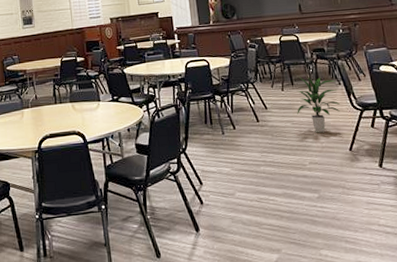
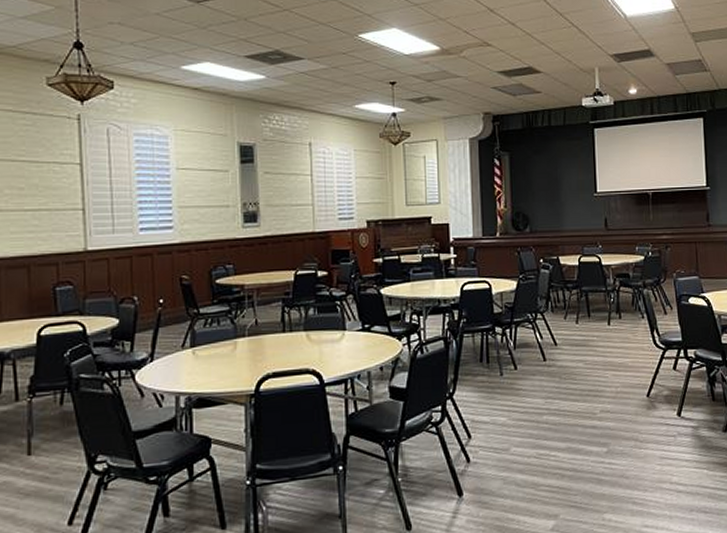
indoor plant: present [296,77,341,133] -> none [591,307,642,376]

